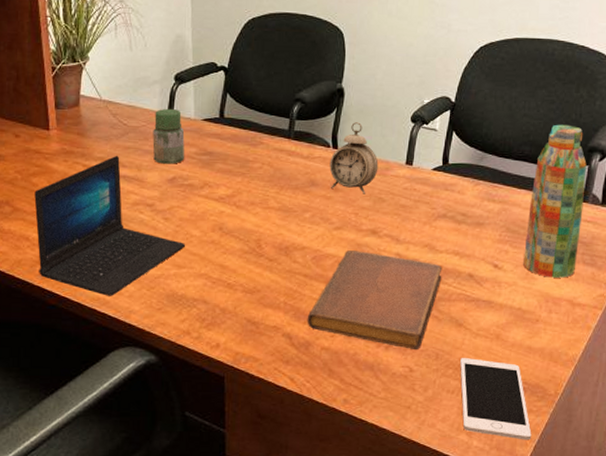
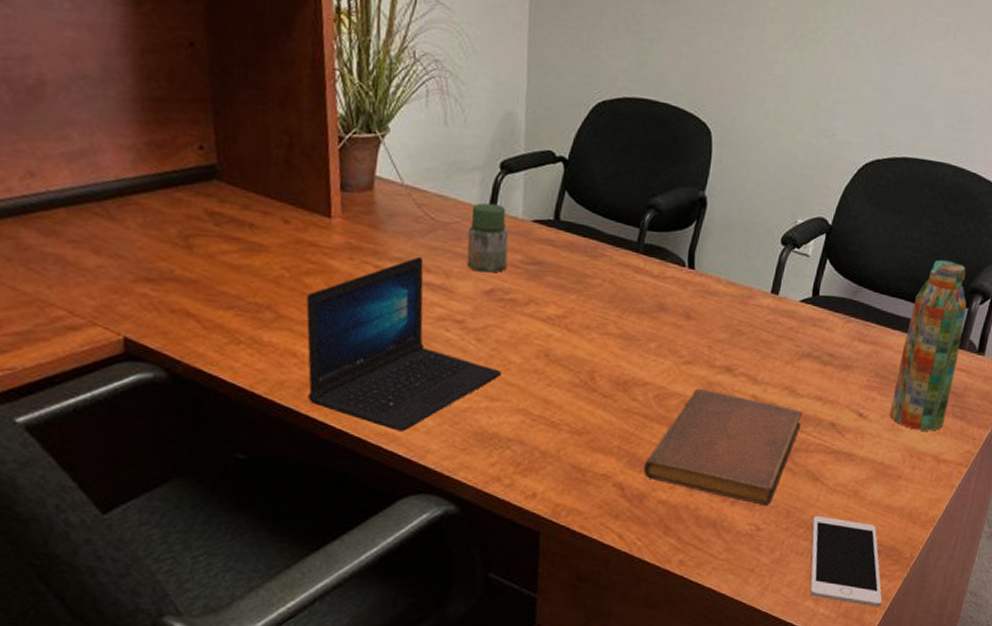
alarm clock: present [329,122,379,195] -> none [682,239,740,325]

